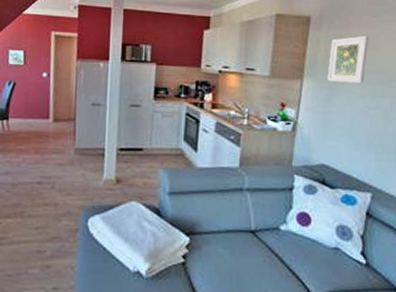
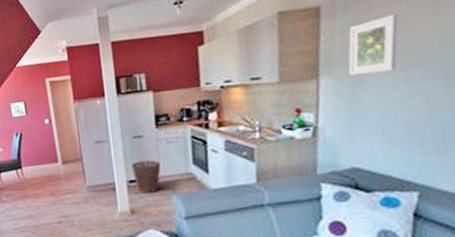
basket: none [124,130,153,164] -> present [132,160,161,193]

